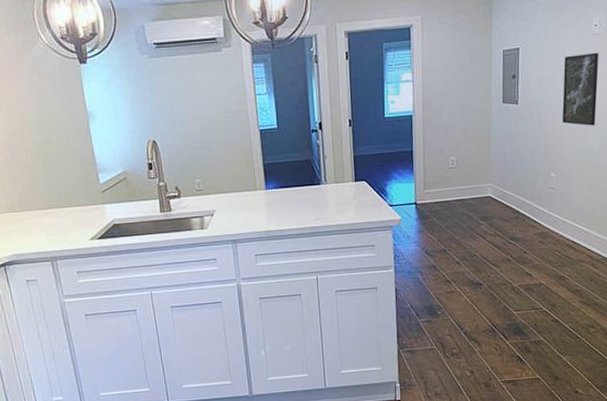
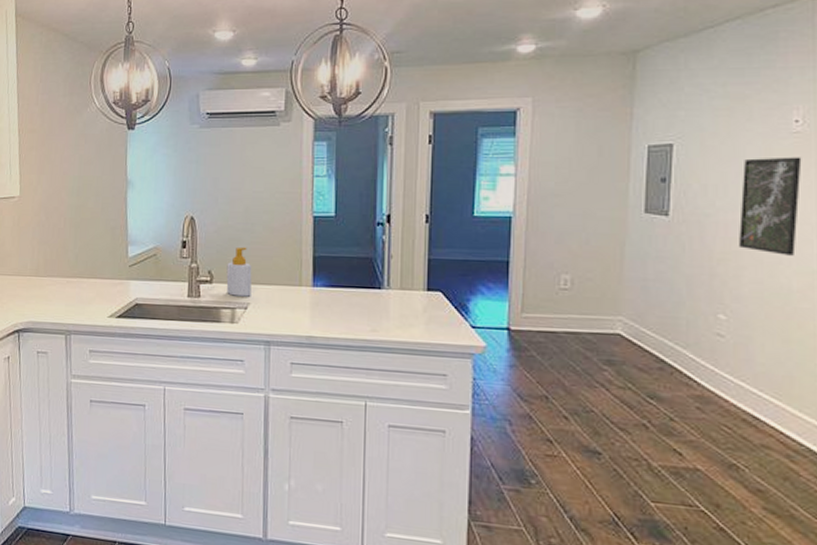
soap bottle: none [191,162,215,206] -> present [226,247,252,297]

